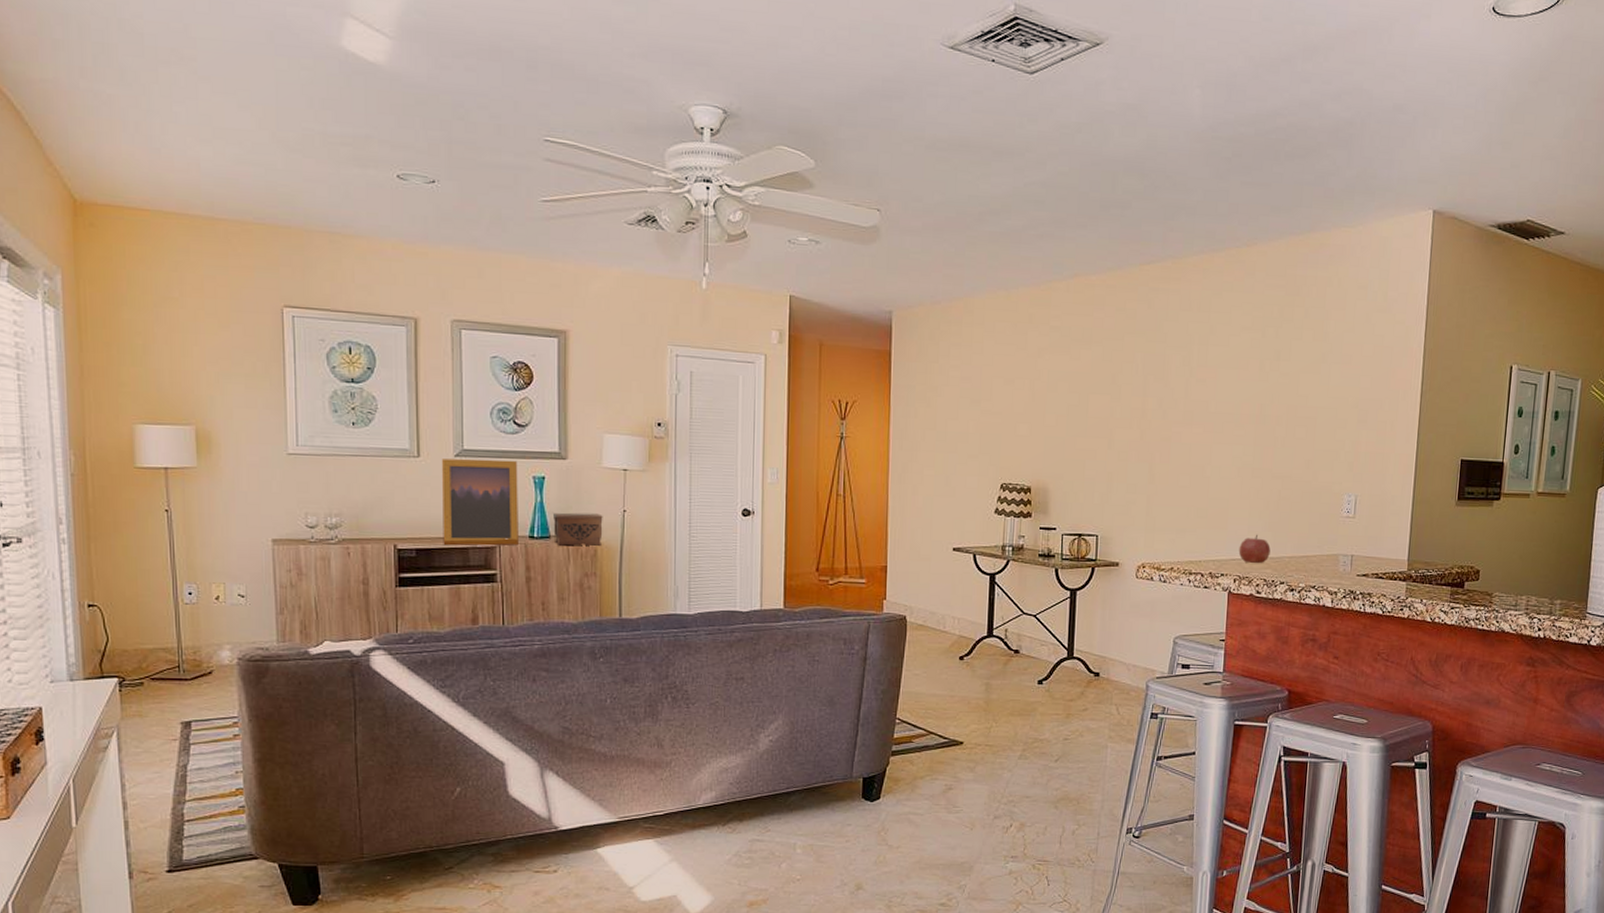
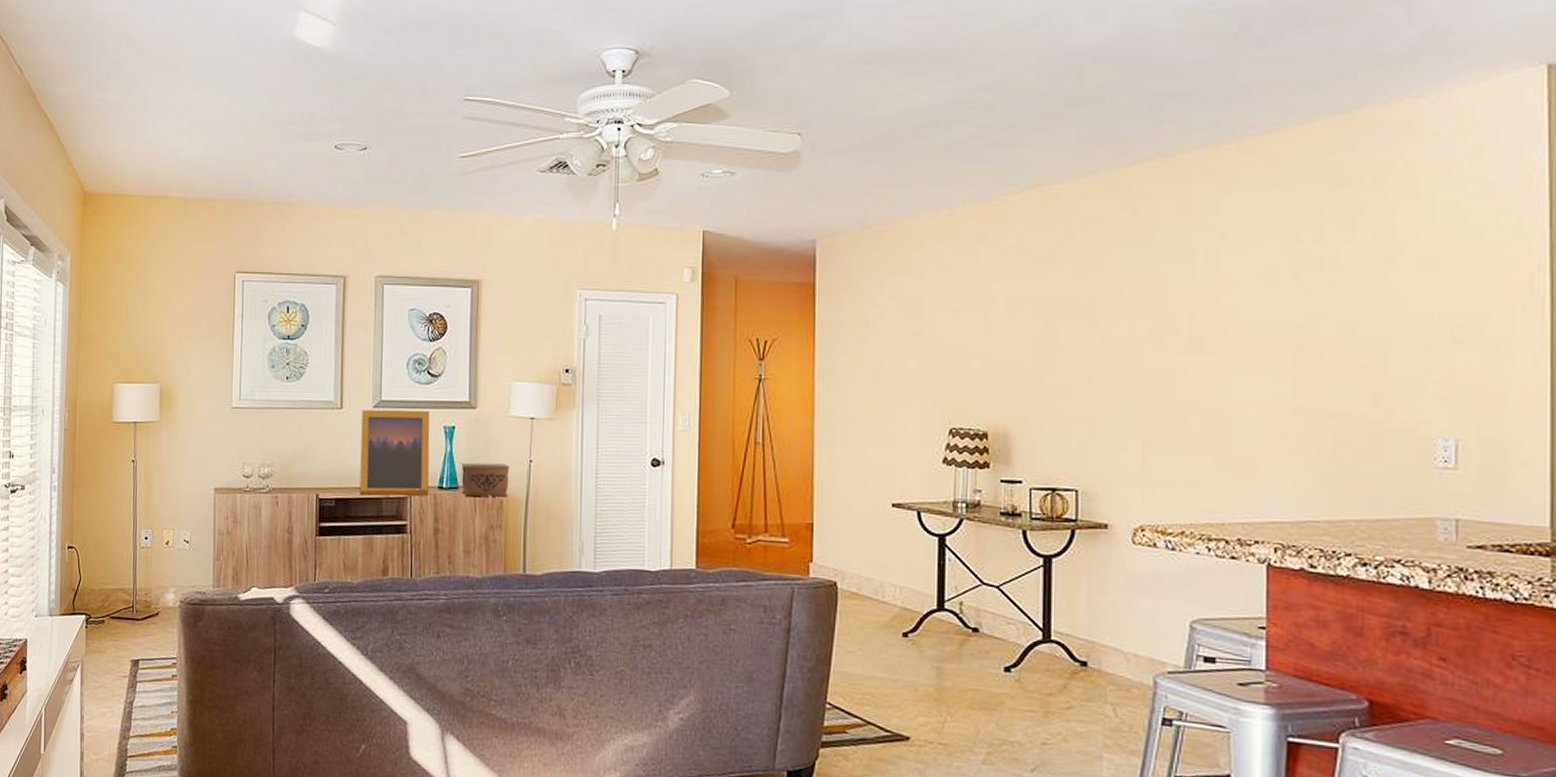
fruit: present [1238,534,1271,564] -> none [1279,490,1327,529]

